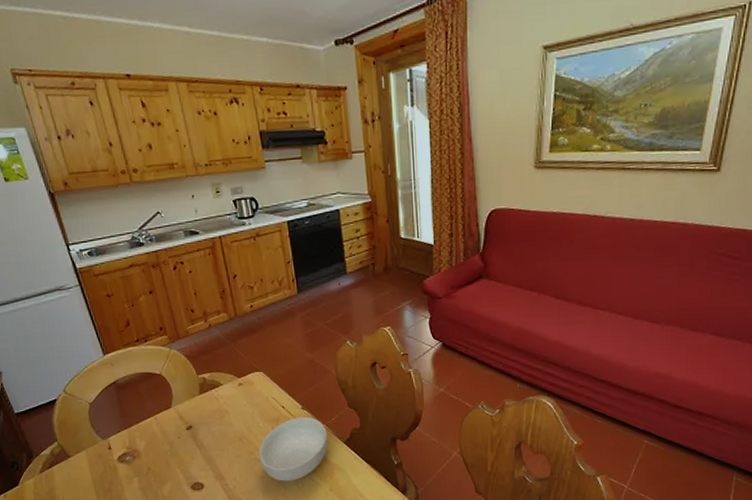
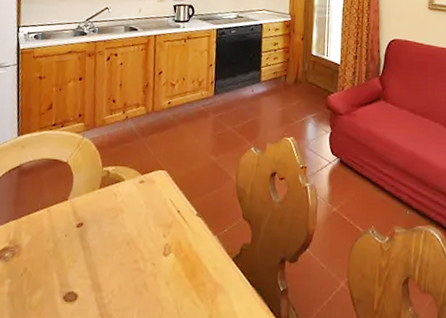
cereal bowl: present [259,416,328,482] -> none [142,224,217,301]

